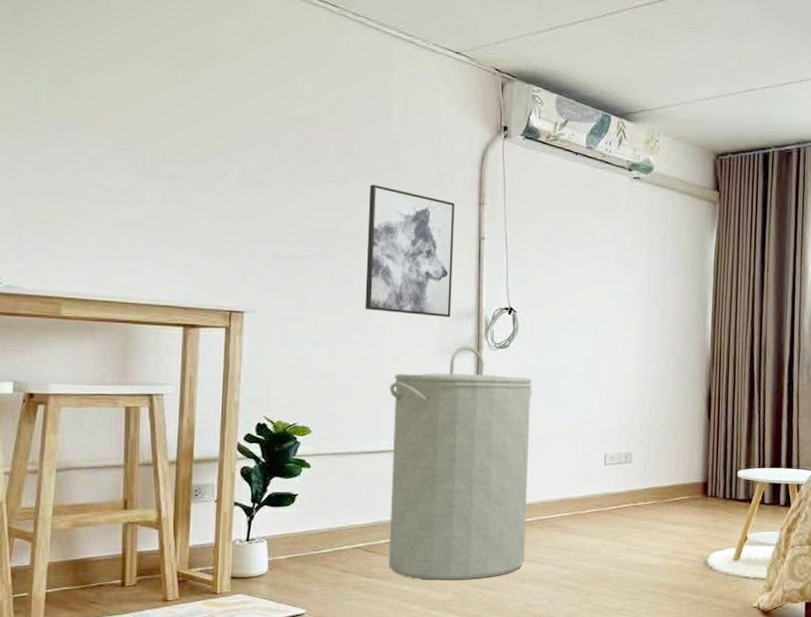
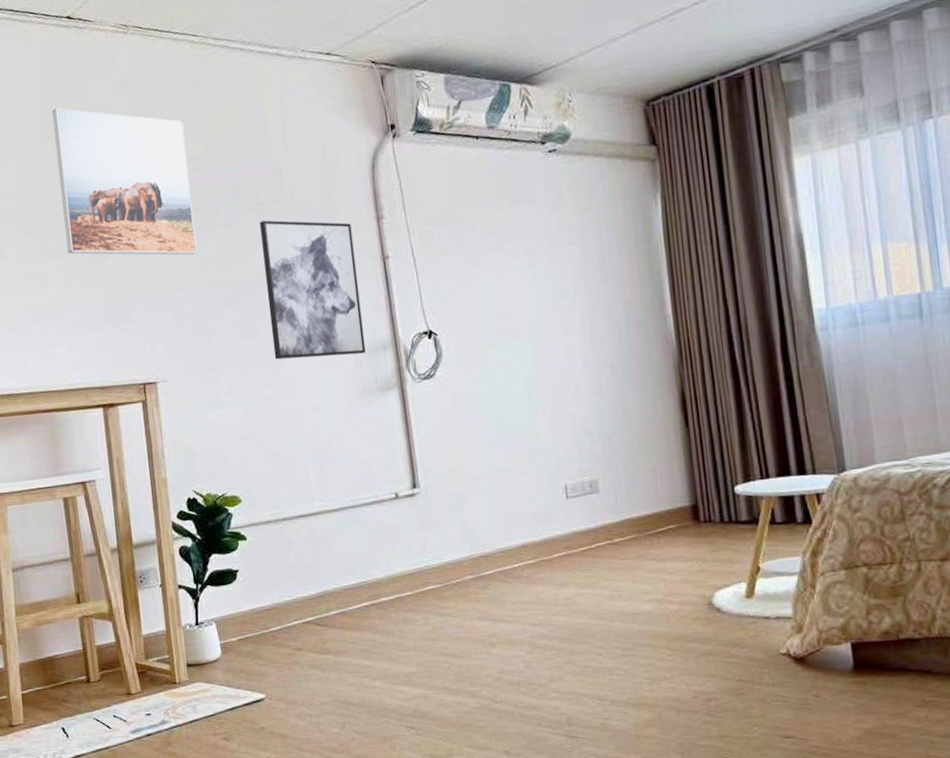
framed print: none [170,37,310,202] -> present [51,108,197,255]
laundry hamper: present [388,345,532,580] -> none [313,382,490,652]

